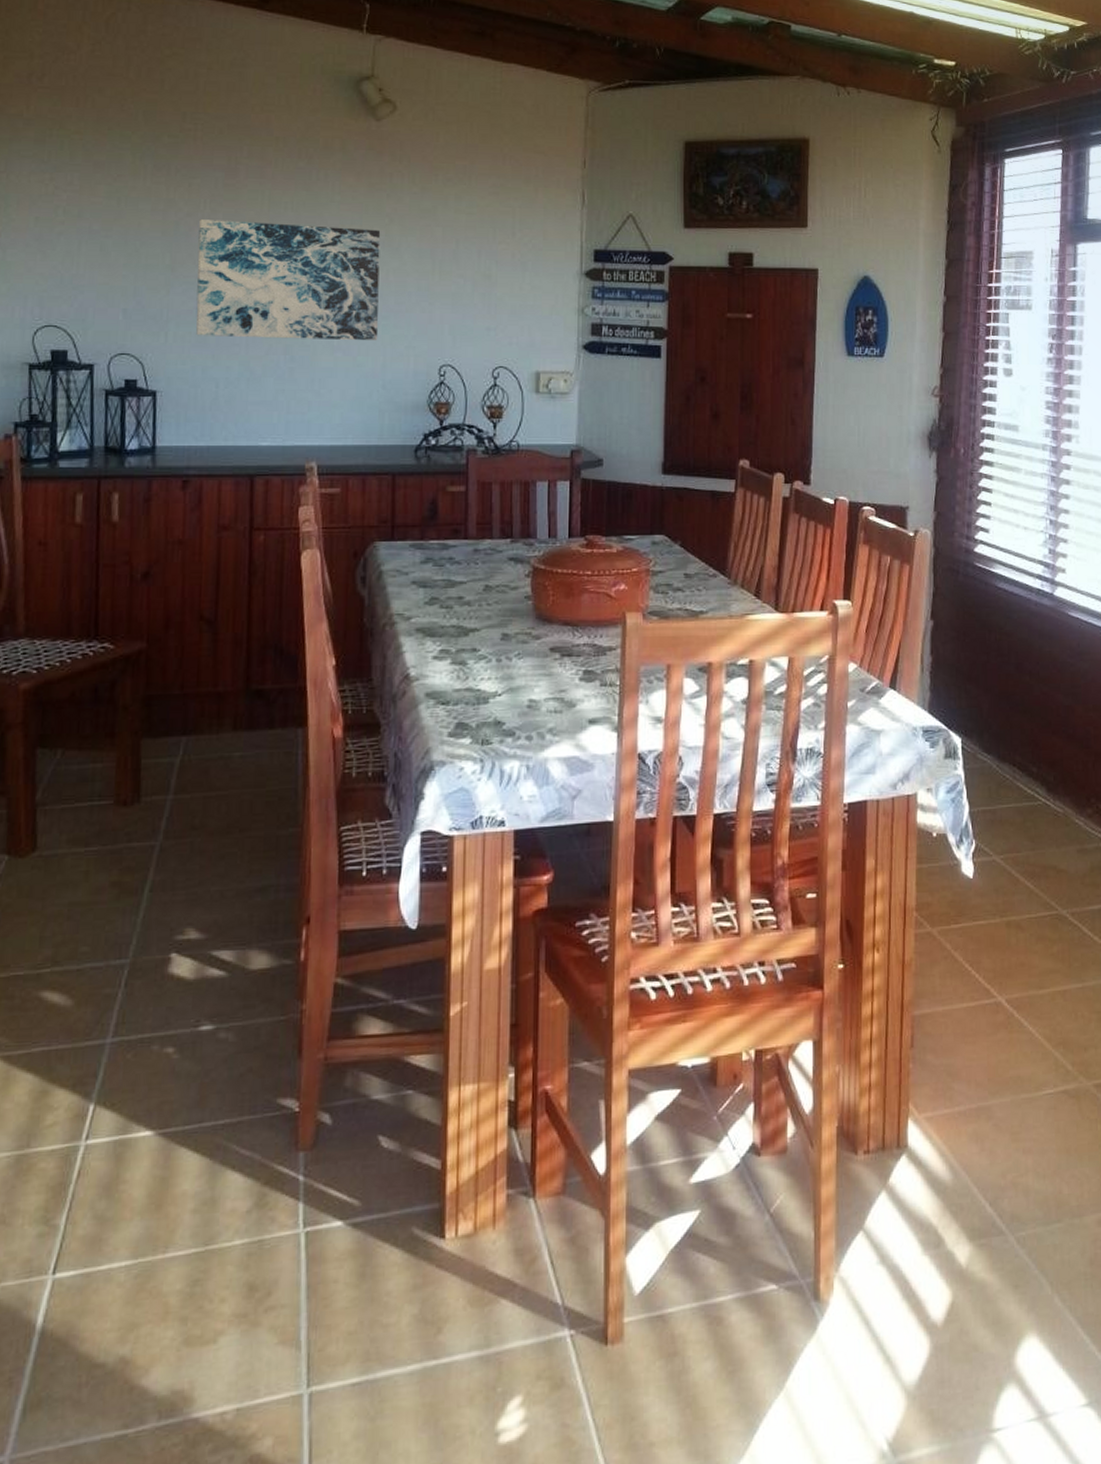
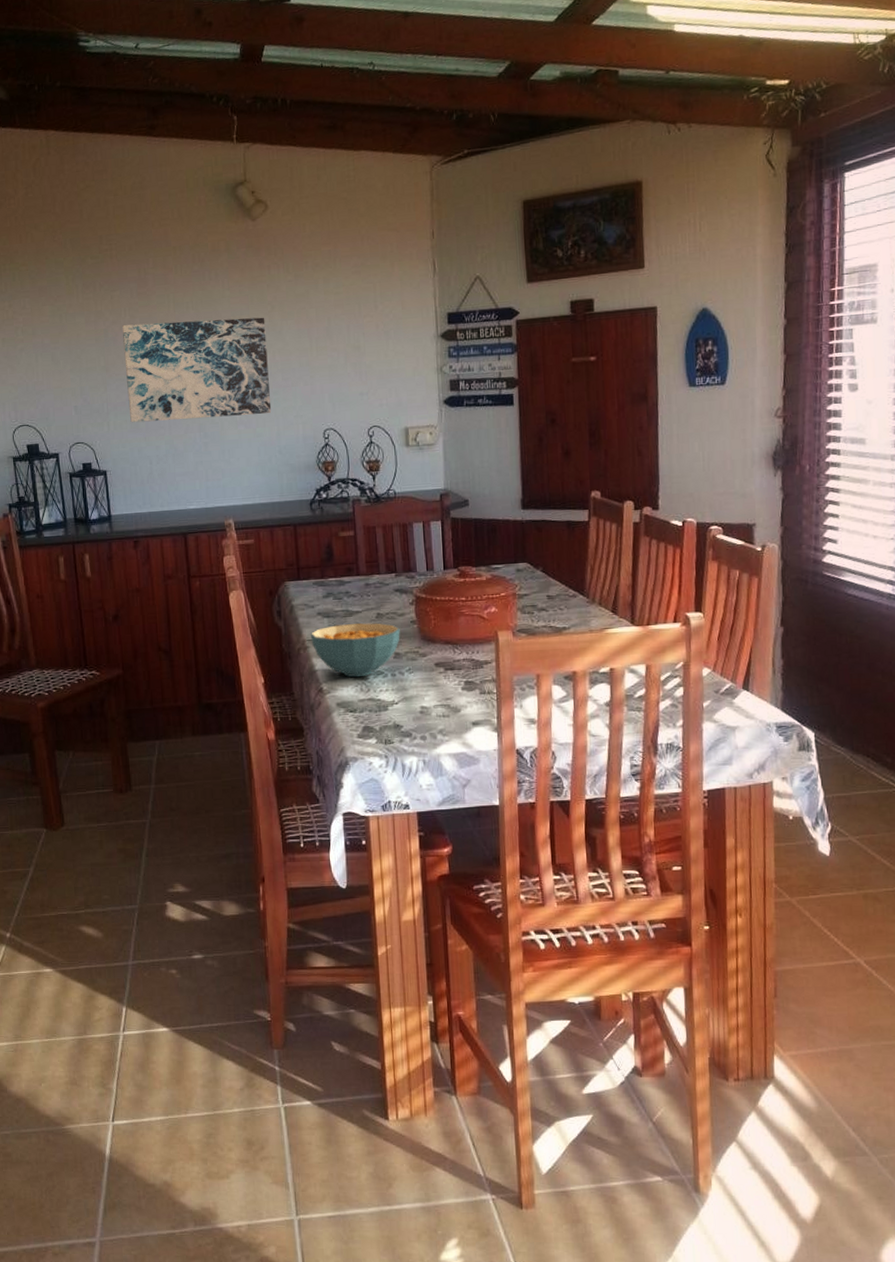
cereal bowl: none [400,596,511,661] -> present [310,623,400,677]

